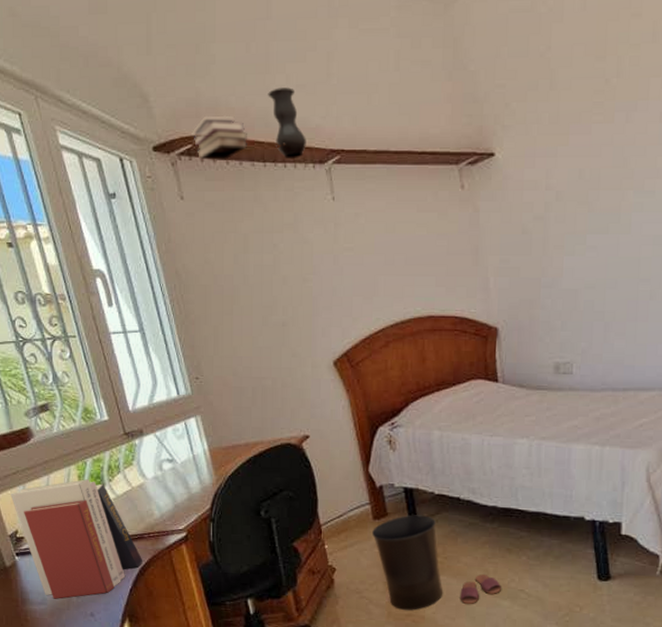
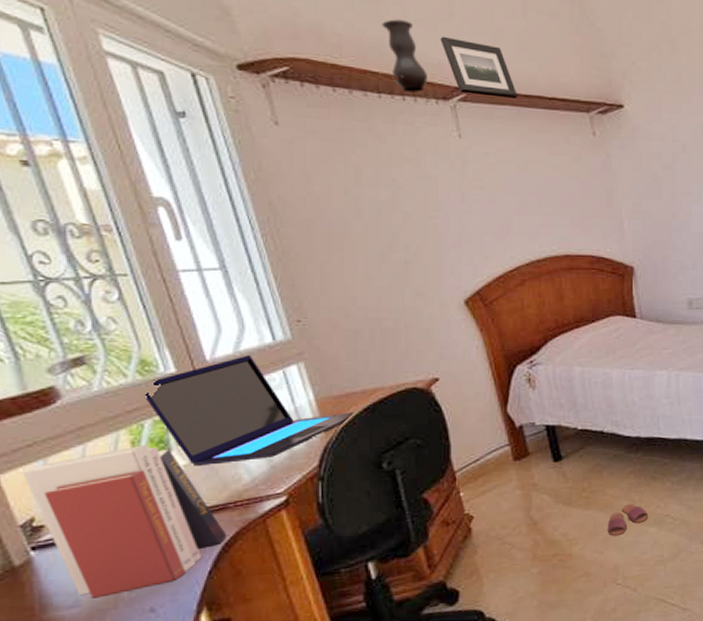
laptop: none [85,408,239,500] -> present [142,355,354,466]
books: present [192,115,247,162] -> none [288,38,358,88]
picture frame: none [318,99,388,156] -> present [440,36,518,99]
waste bin: present [372,515,443,610] -> none [513,451,591,550]

